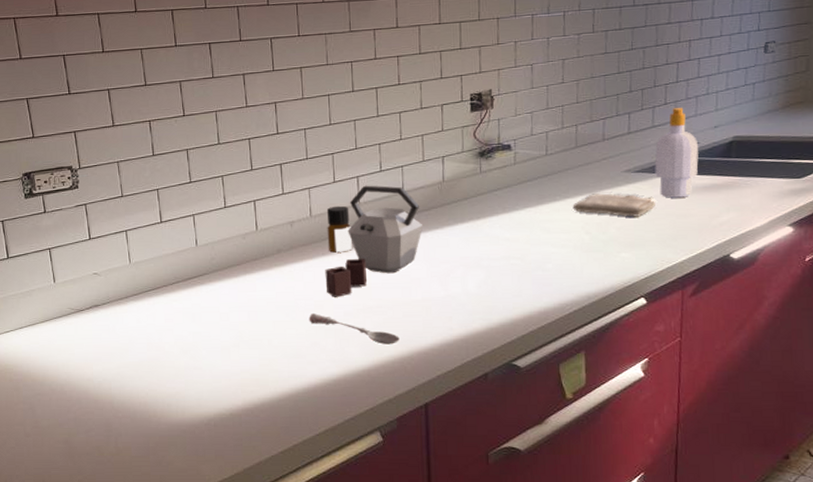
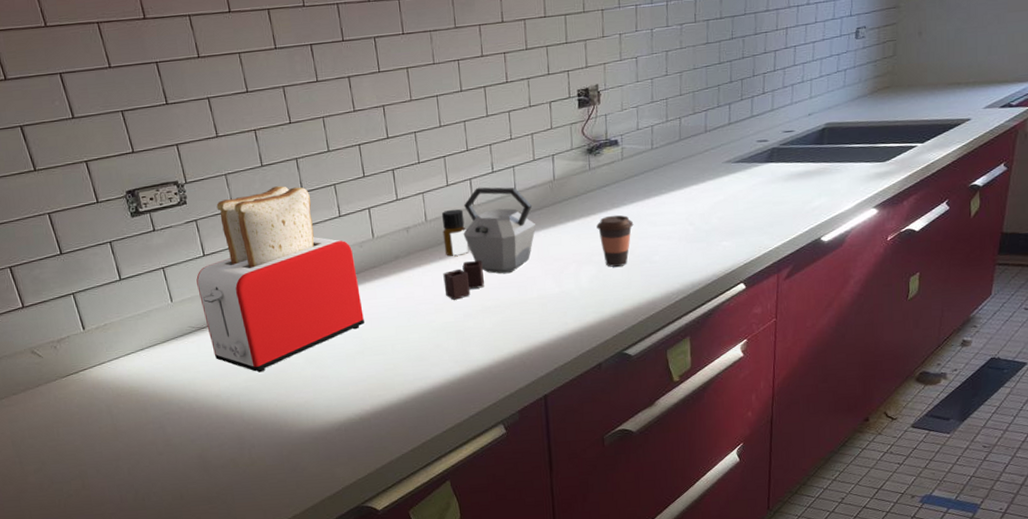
toaster: none [80,175,243,359] -> present [196,186,365,373]
soupspoon: present [309,312,400,345] -> none [430,316,518,343]
coffee cup: none [486,219,526,273] -> present [596,215,634,267]
washcloth: present [572,193,655,217] -> none [677,184,754,207]
soap bottle: present [654,107,699,198] -> none [753,96,794,186]

